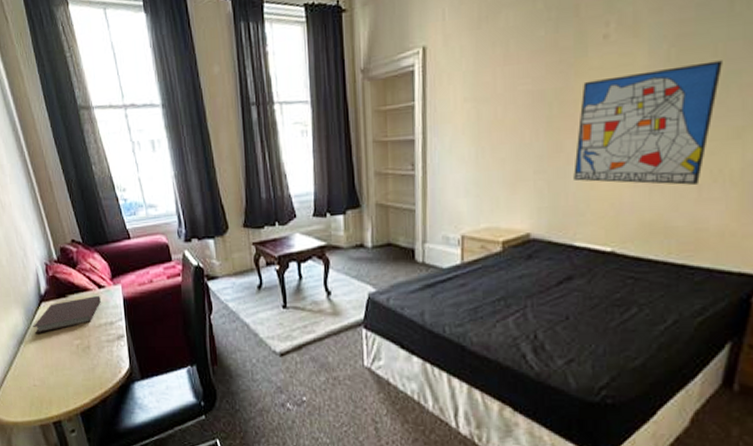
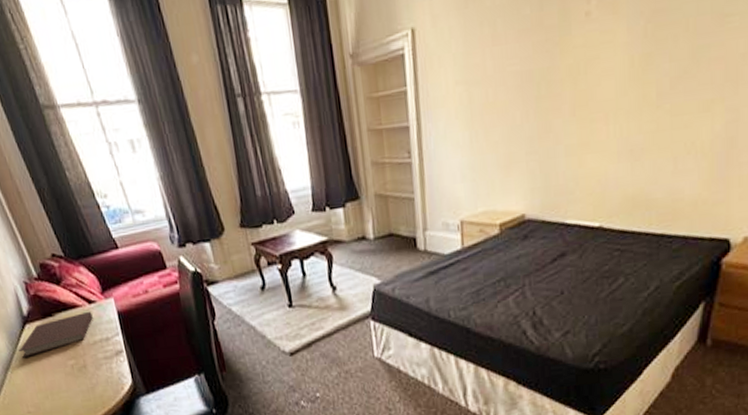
wall art: present [573,60,722,185] -> none [562,35,693,160]

